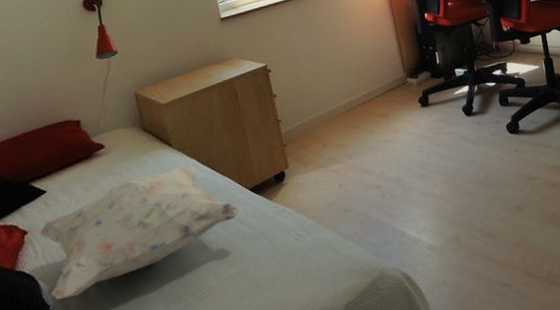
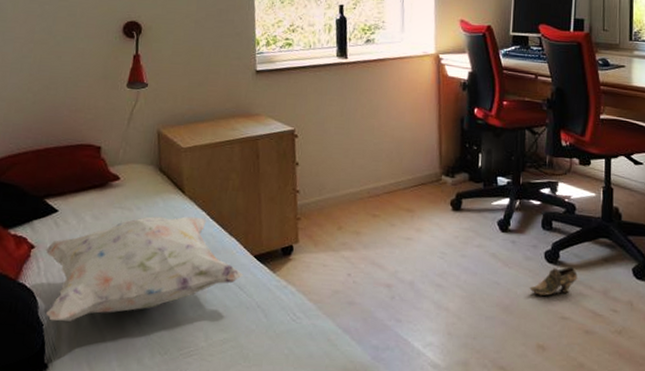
shoe: none [499,132,537,164] -> present [529,266,578,296]

